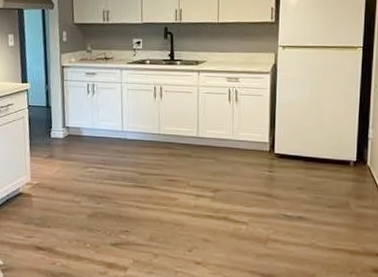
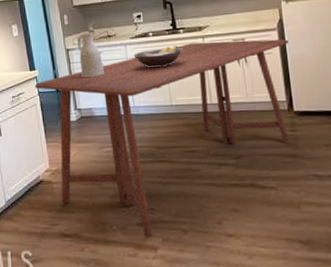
dining table: none [25,76,279,259] -> present [35,39,290,239]
ceramic pitcher: none [73,52,98,97] -> present [77,32,105,78]
fruit bowl: none [128,76,177,96] -> present [133,45,183,68]

